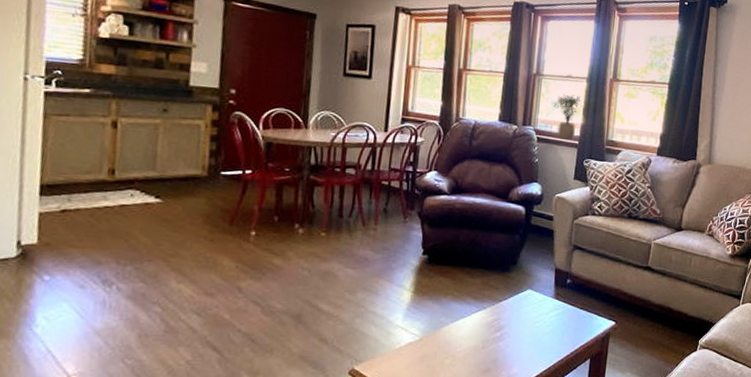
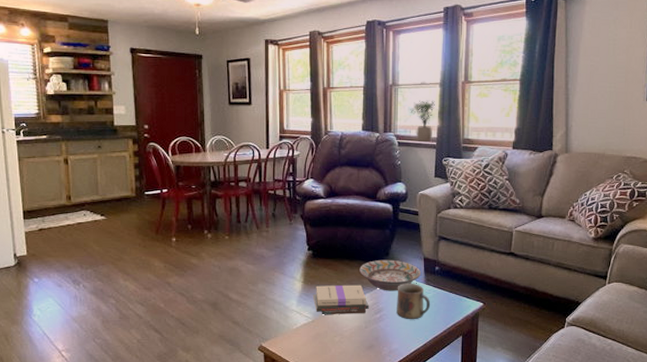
books: none [423,296,489,333] -> present [312,285,369,315]
decorative bowl: none [481,269,552,306] -> present [359,259,422,291]
mug: none [520,297,559,339] -> present [397,284,431,319]

